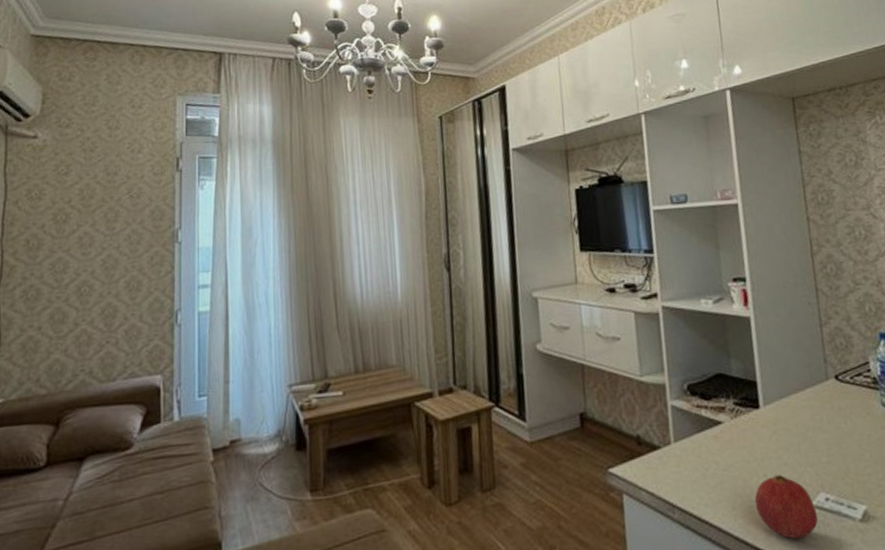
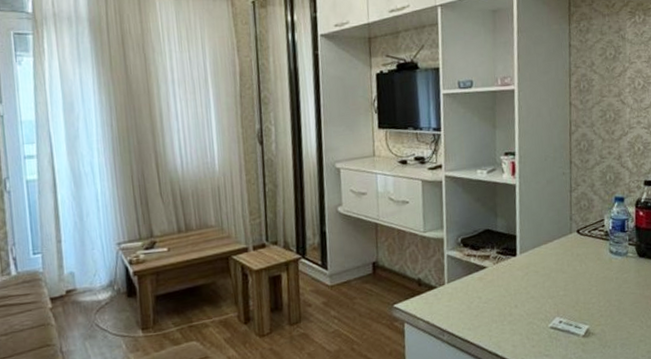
fruit: present [754,474,819,540] -> none [506,305,553,352]

